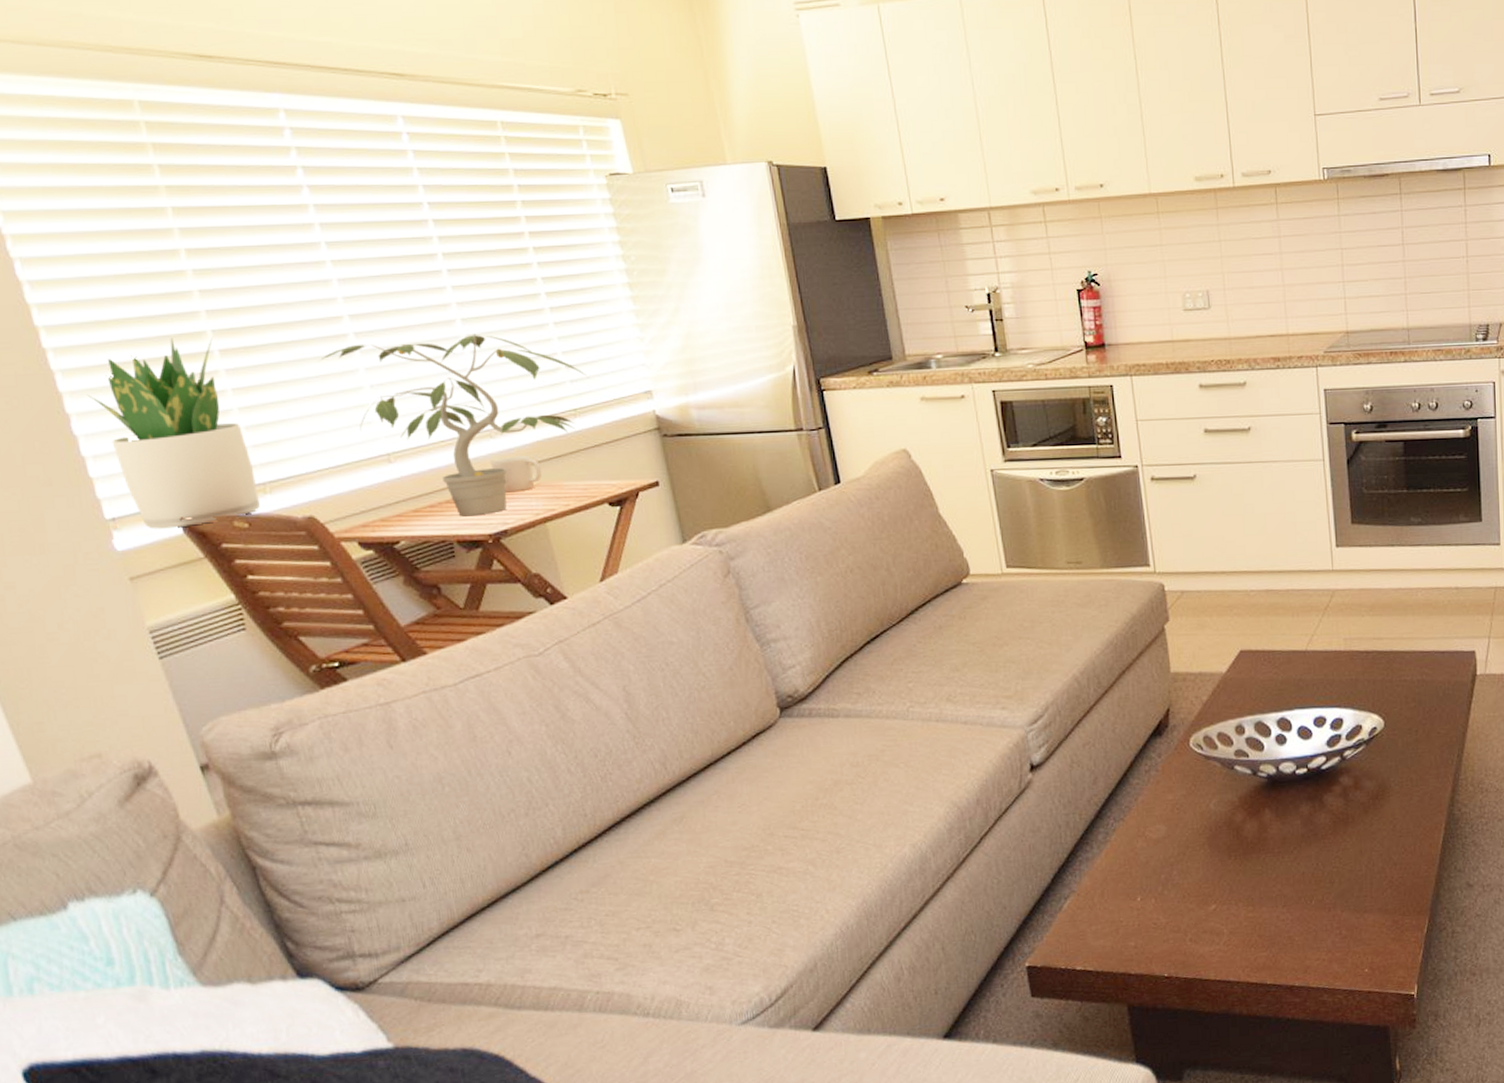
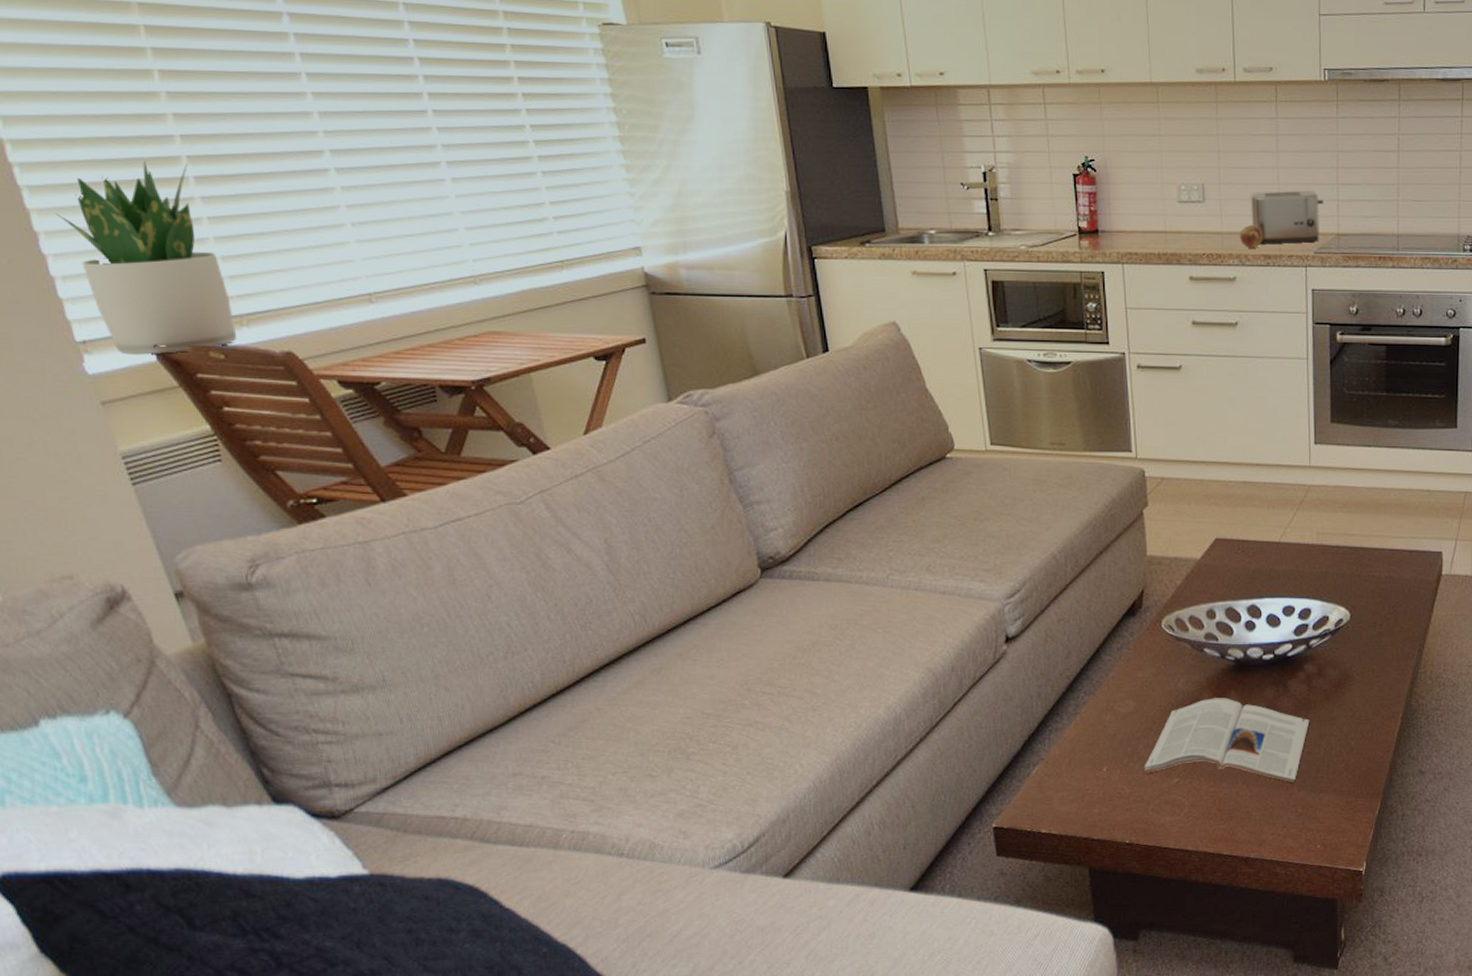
potted plant: present [320,334,588,517] -> none [300,178,576,362]
mug: present [491,456,542,493] -> none [475,304,527,340]
magazine: none [1178,817,1349,904] -> present [1143,698,1310,783]
fruit: none [1247,328,1271,352] -> present [1239,224,1263,248]
toaster: none [1256,290,1330,347] -> present [1250,190,1323,245]

